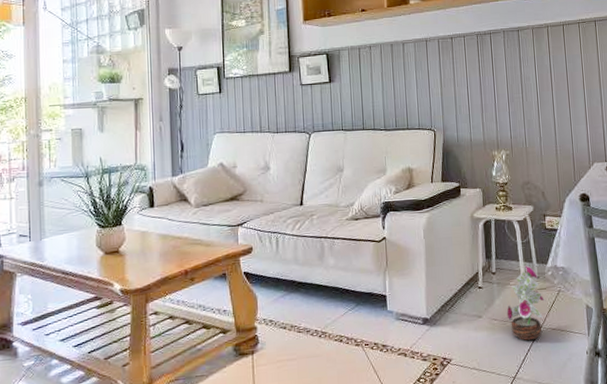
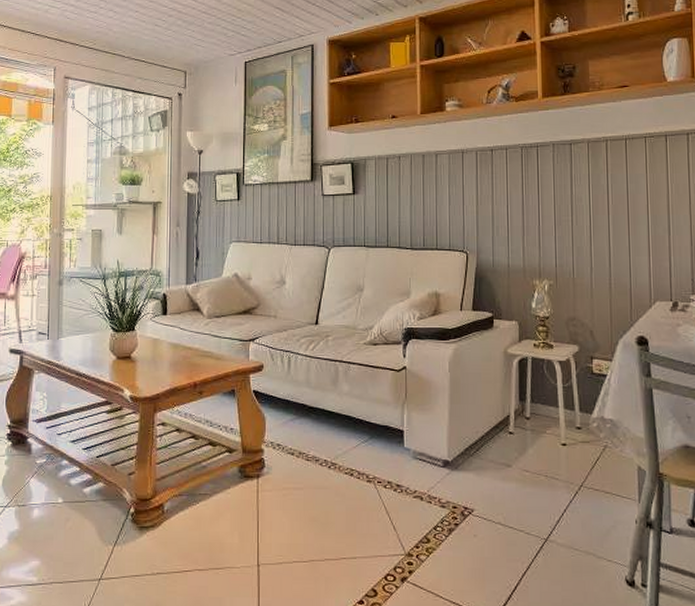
decorative plant: present [506,264,546,341] -> none [540,412,589,500]

